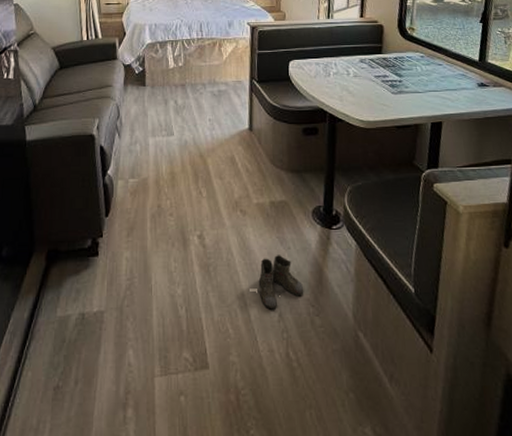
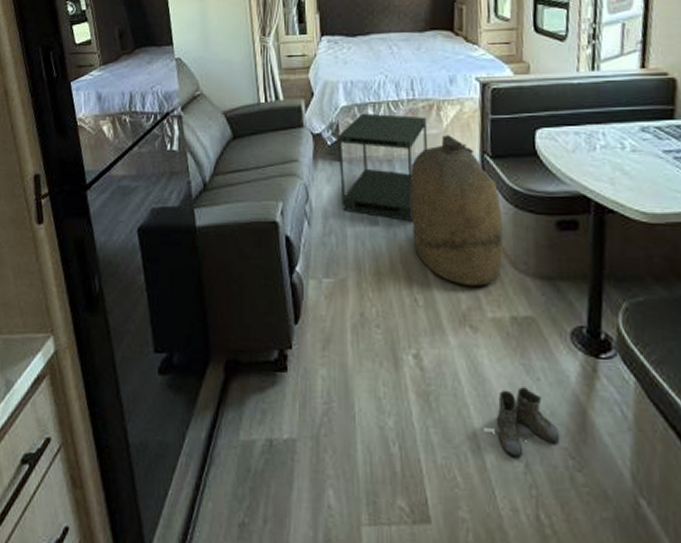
side table: none [144,48,212,131] -> present [338,113,428,221]
bag: none [197,65,265,179] -> present [410,135,504,286]

